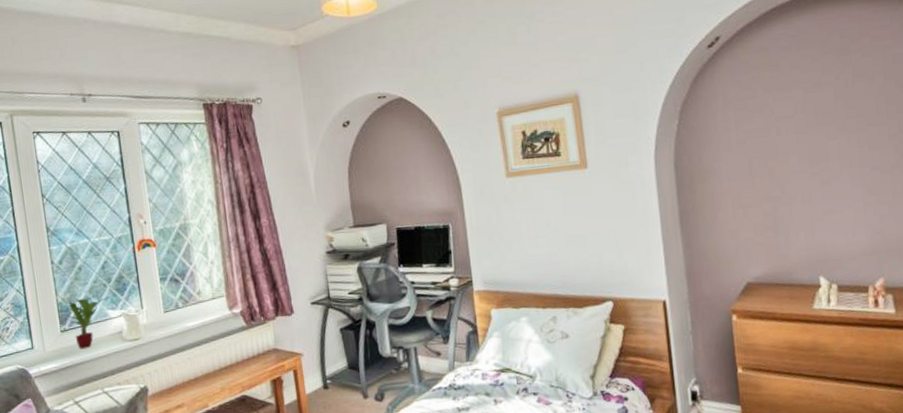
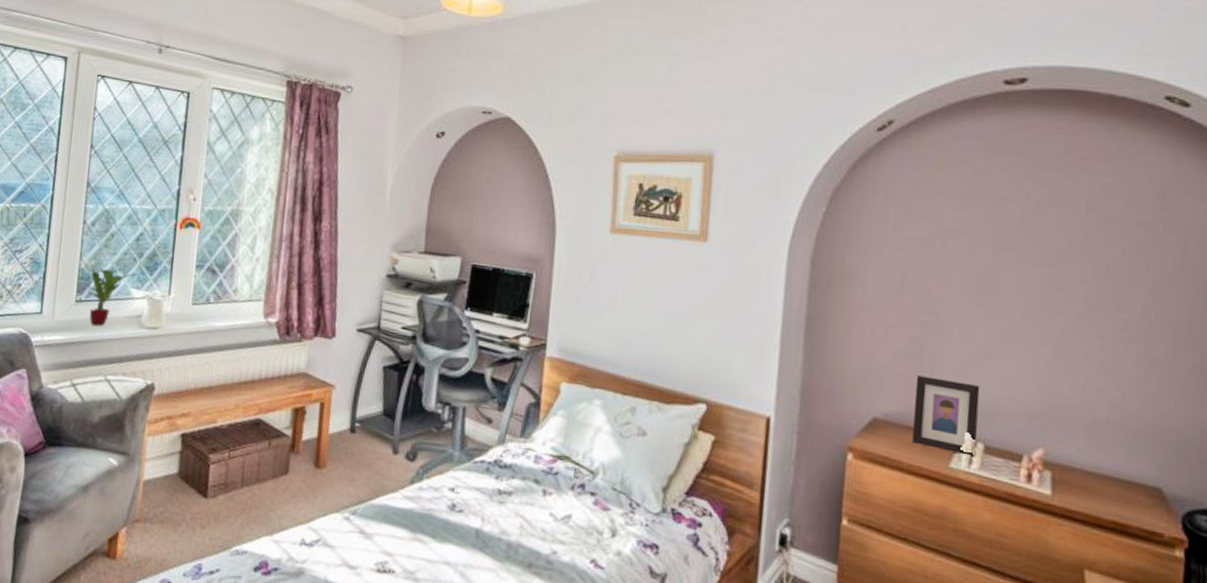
picture frame: none [775,238,832,297] -> present [912,375,980,456]

